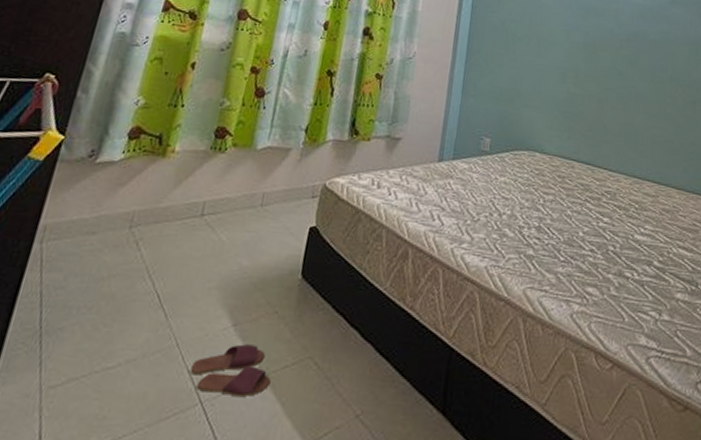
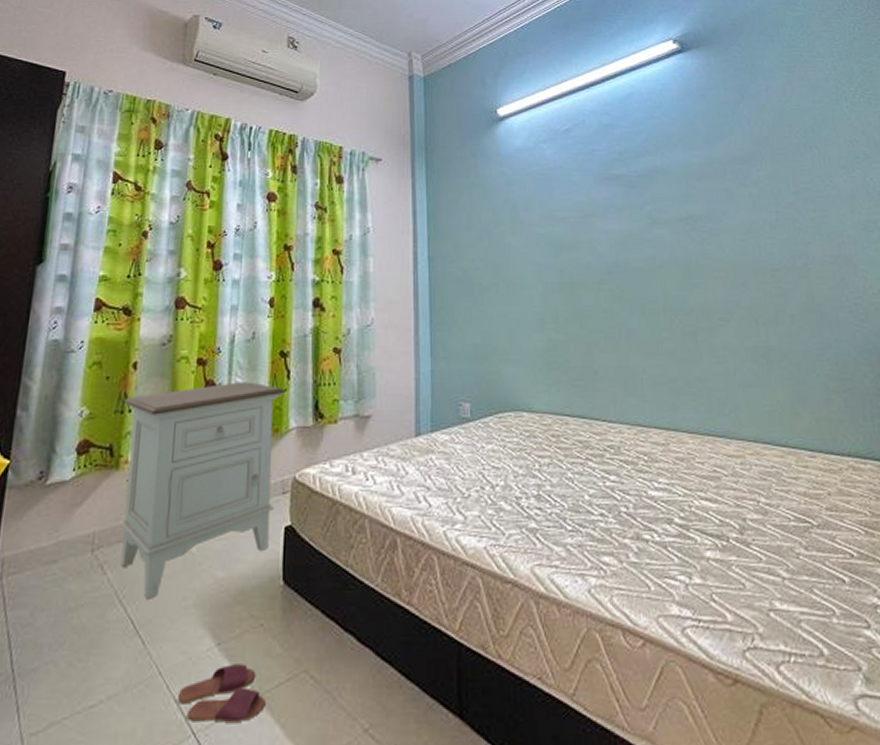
nightstand: none [155,92,328,277] -> present [121,382,286,599]

